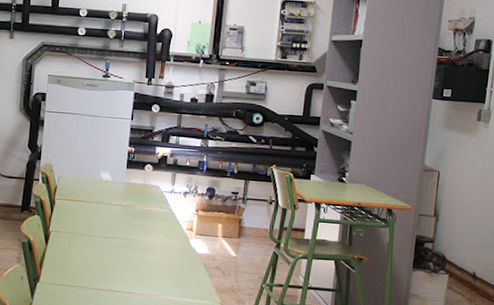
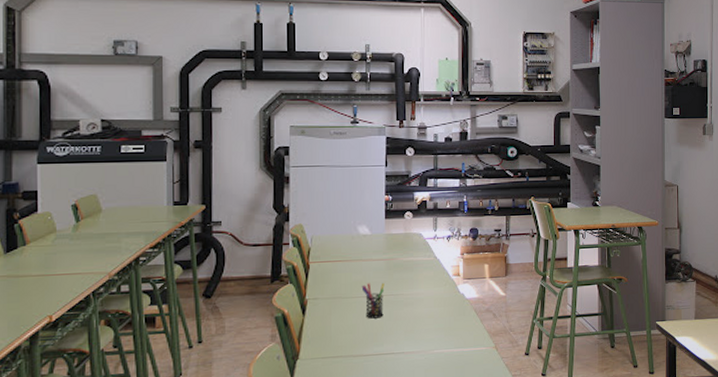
pen holder: none [99,225,121,258] -> present [361,282,385,319]

